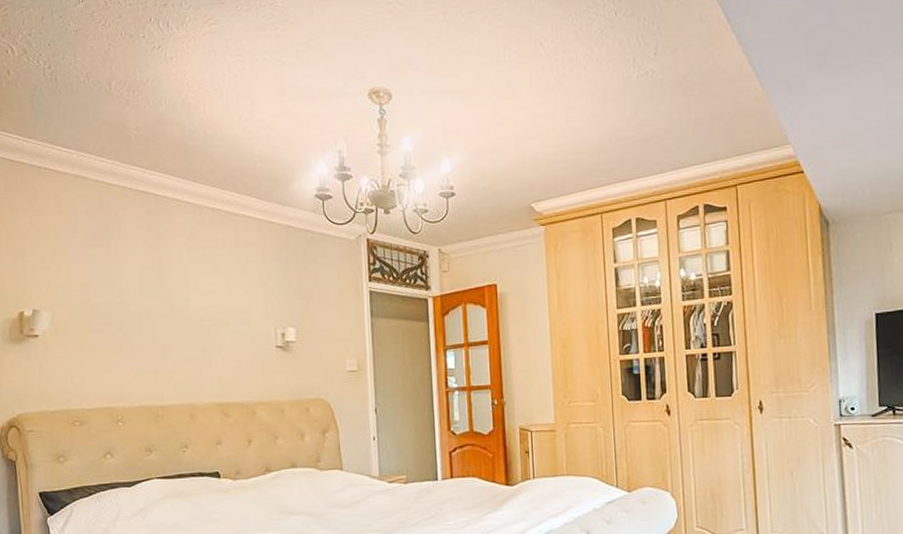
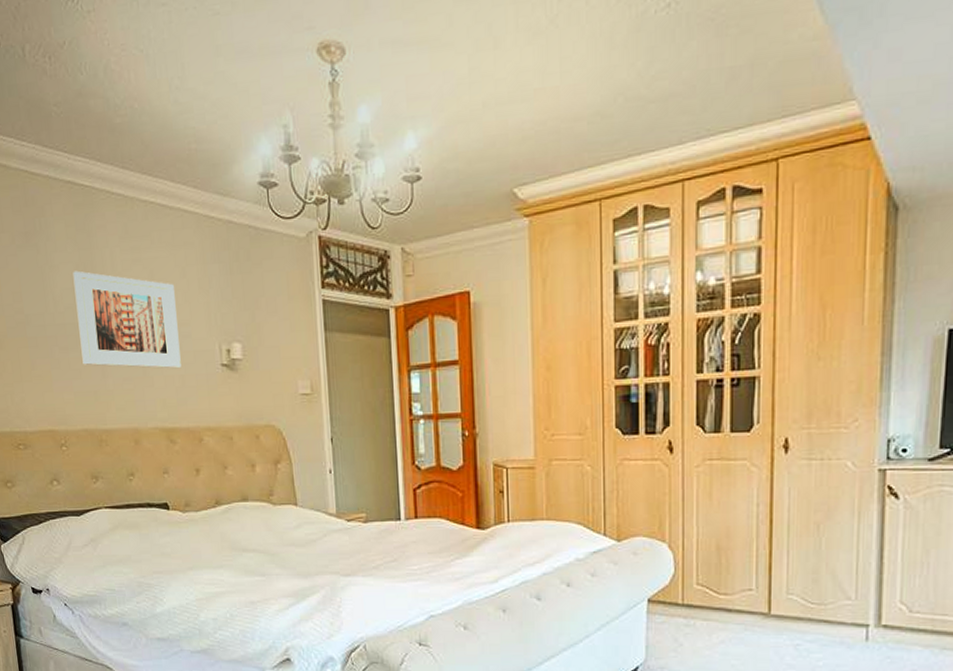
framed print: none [141,266,239,351] -> present [73,270,181,369]

